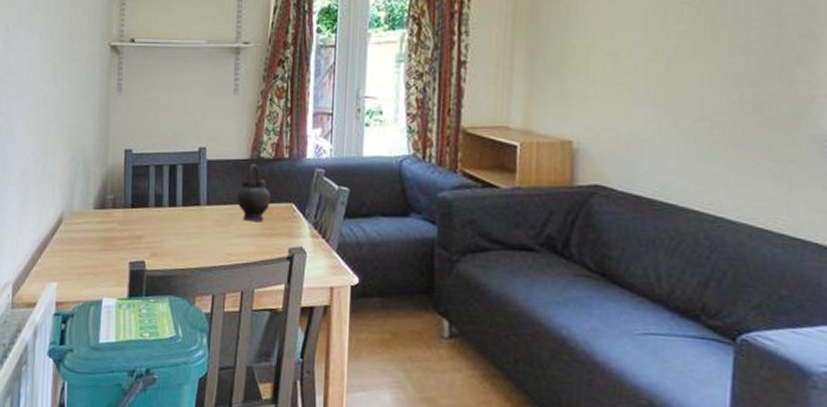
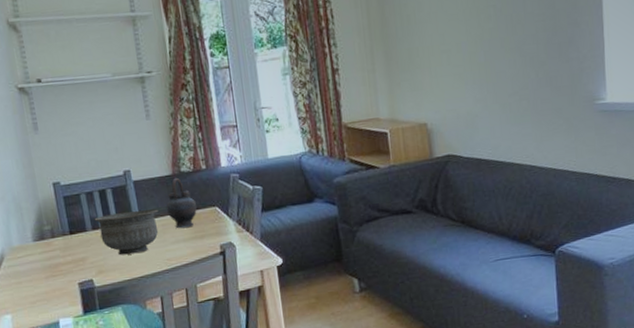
bowl: none [159,192,228,242] -> present [94,209,159,256]

